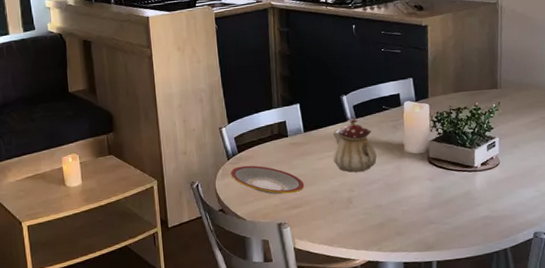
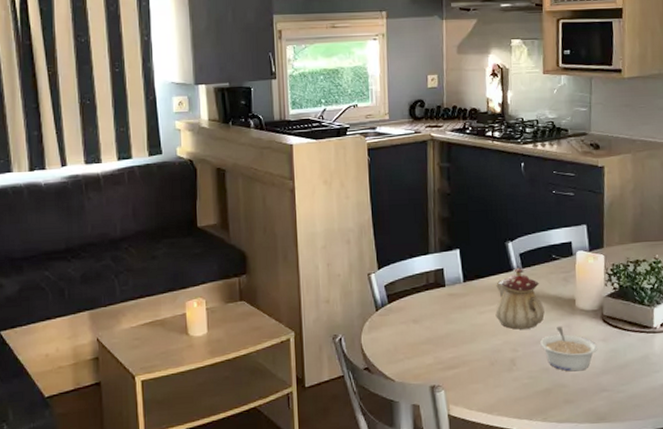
plate: present [230,165,305,194] -> none [379,318,463,352]
legume: none [373,169,425,208] -> present [540,327,598,372]

